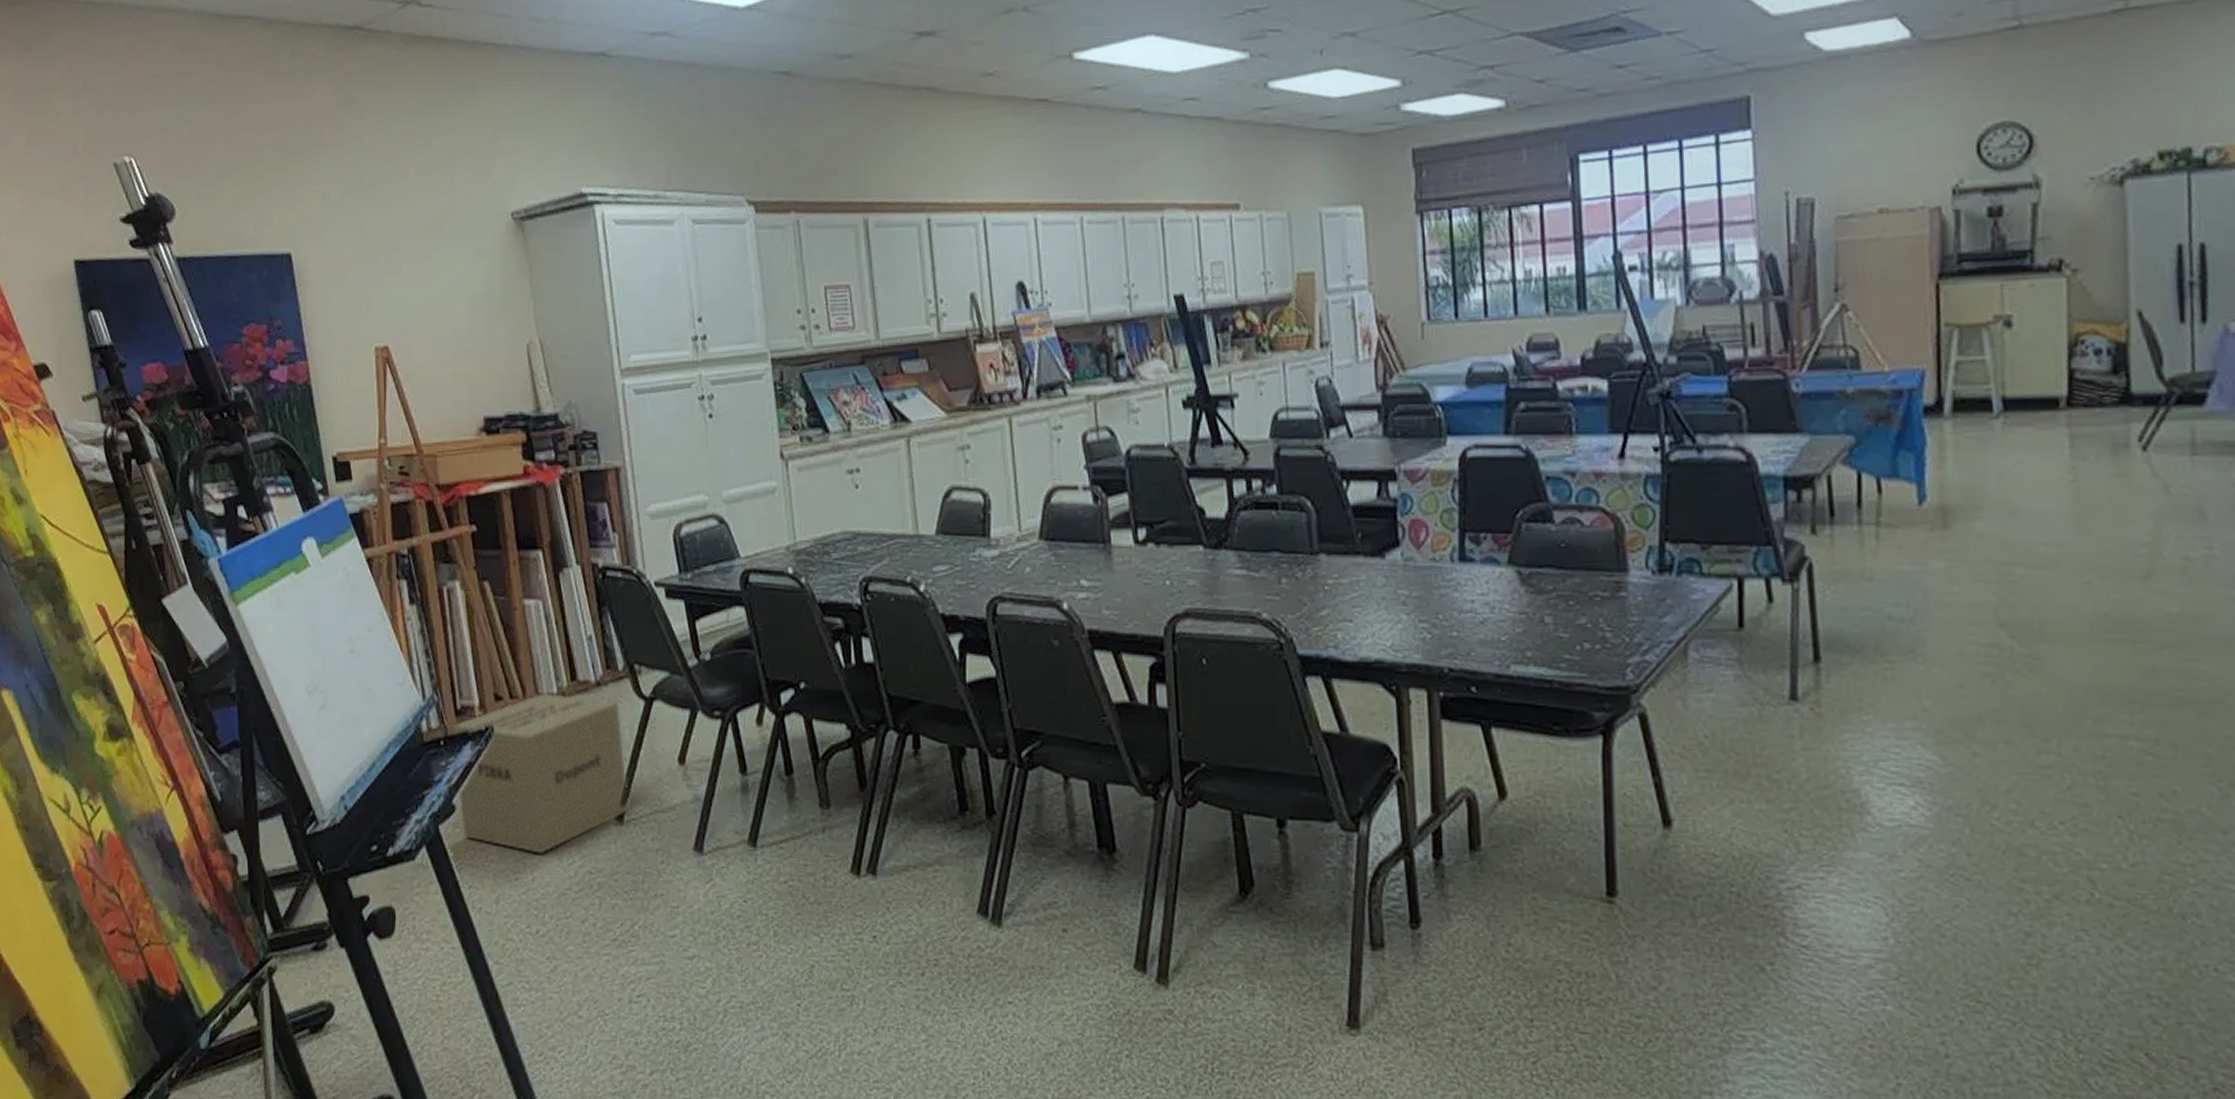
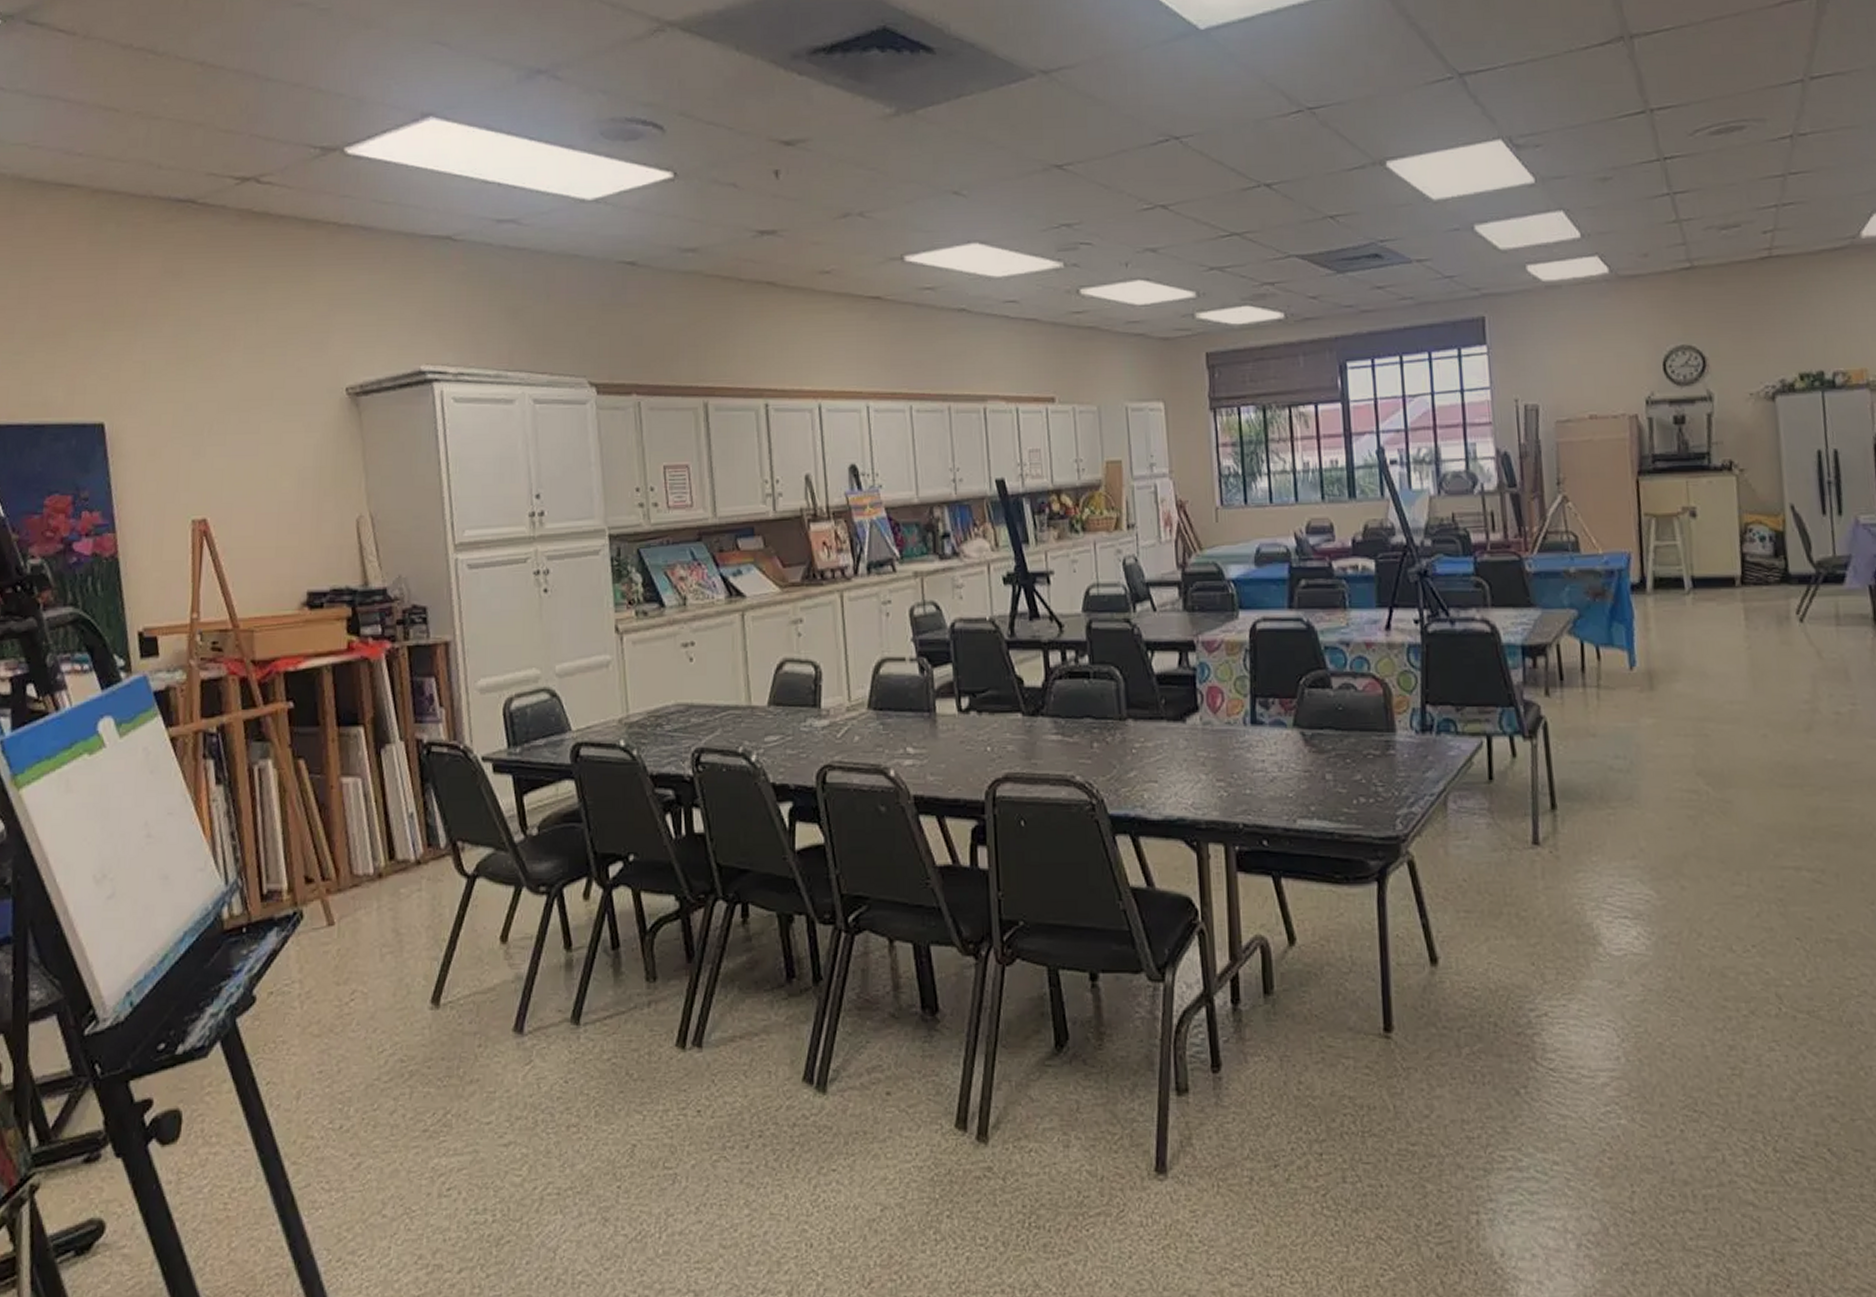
cardboard box: present [452,694,630,854] -> none [256,874,447,1044]

